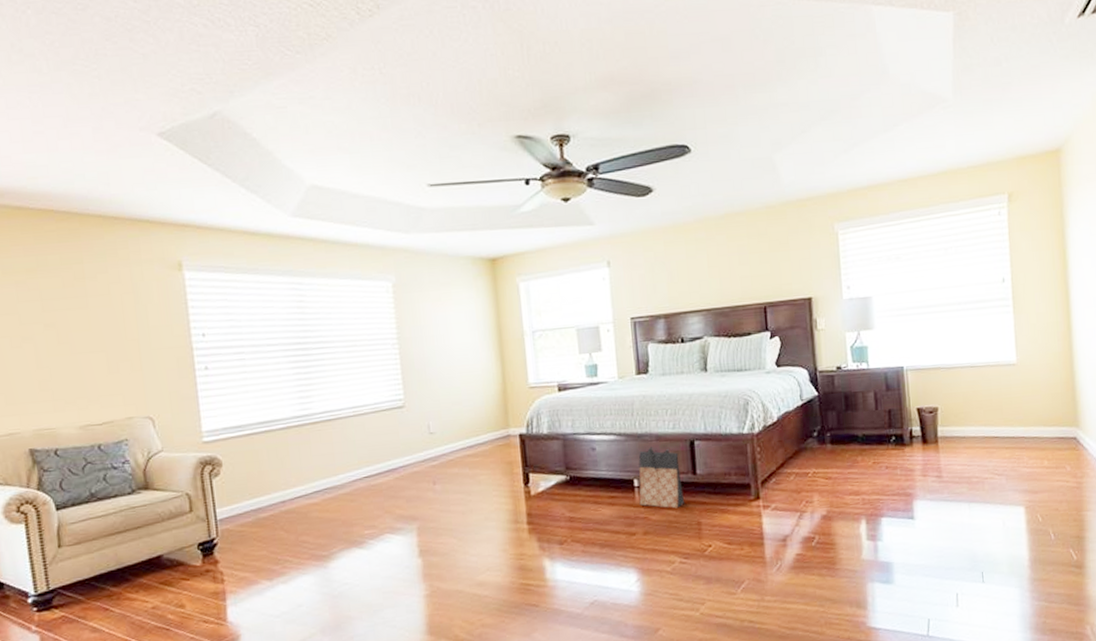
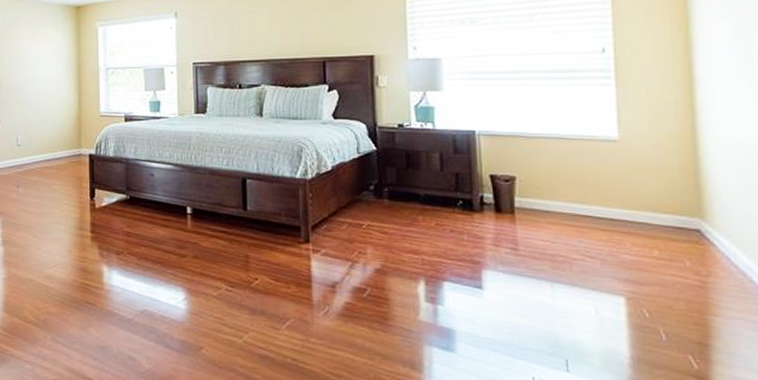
bag: present [638,447,685,509] -> none [191,179,234,239]

